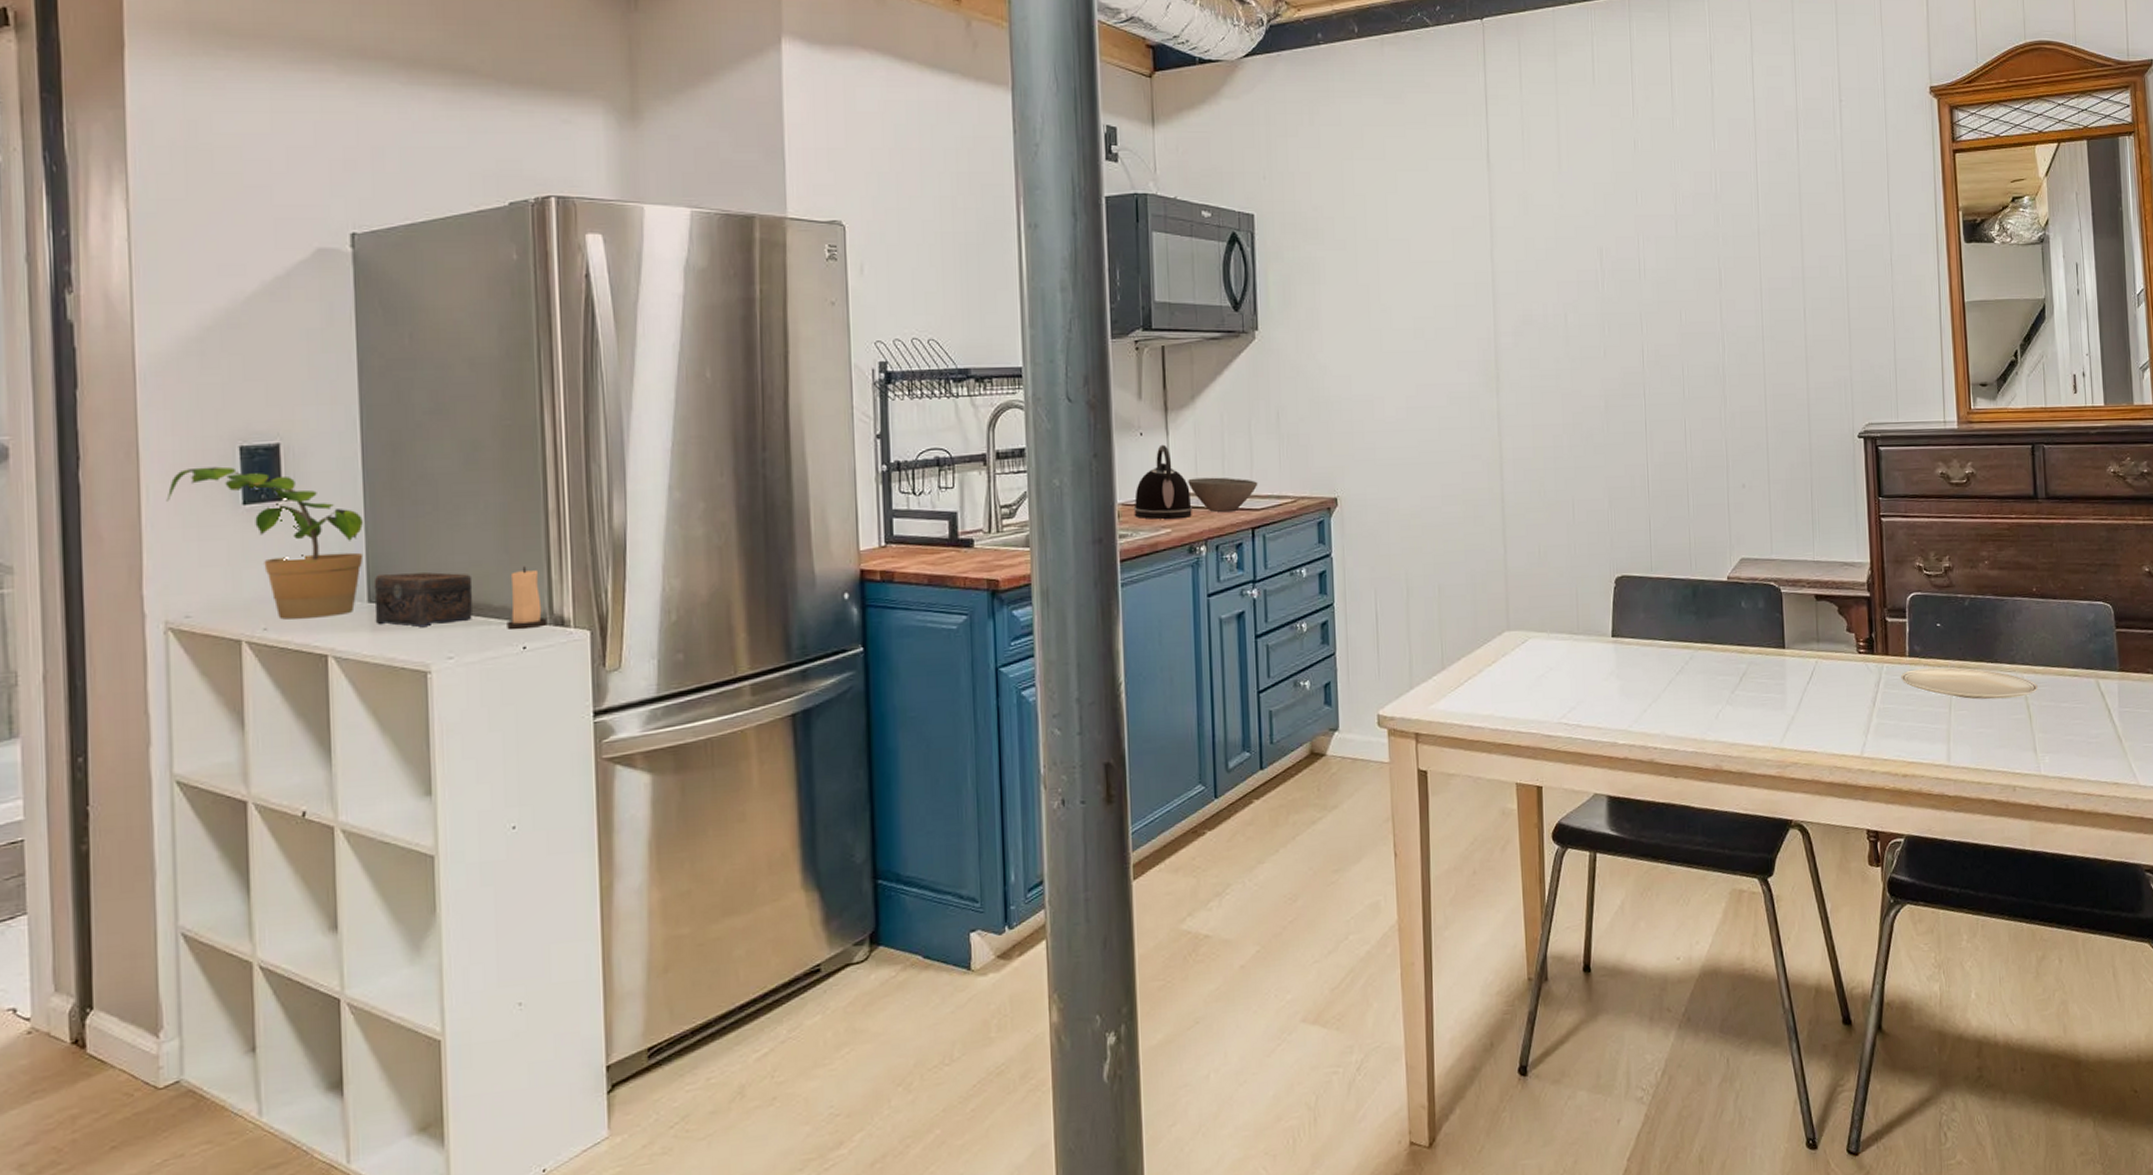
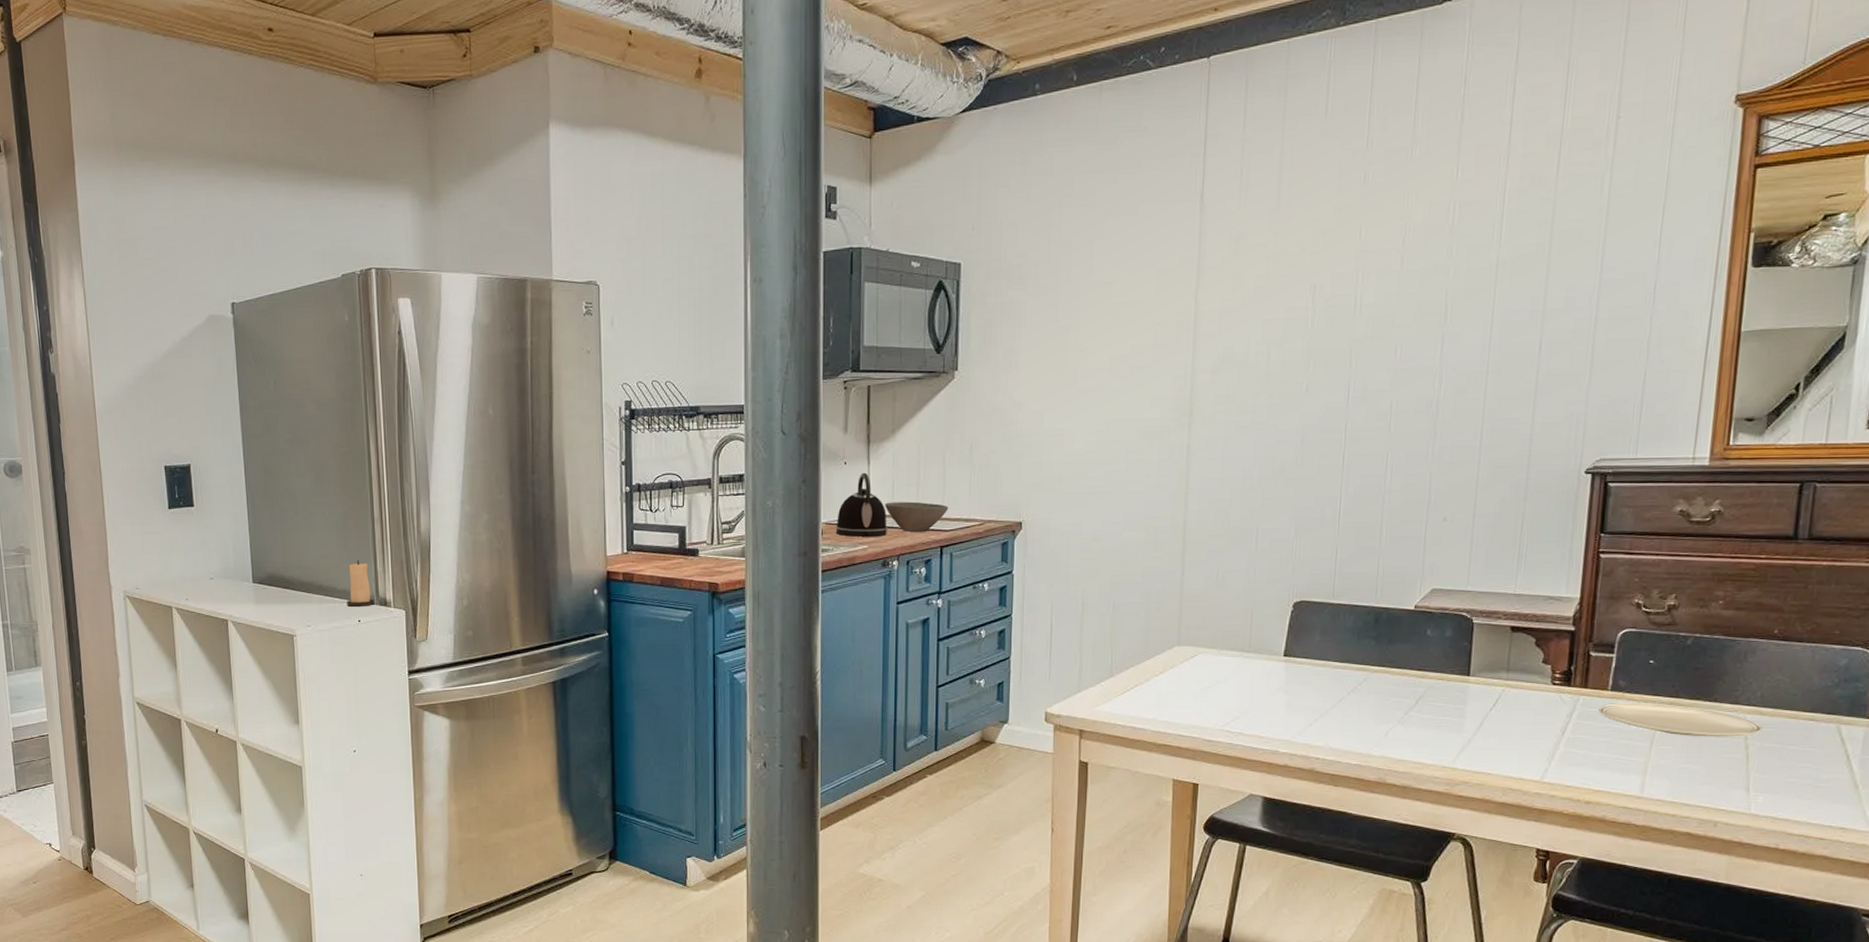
potted plant: present [166,466,364,621] -> none [120,481,249,594]
decorative box: present [374,572,473,628] -> none [256,562,323,603]

